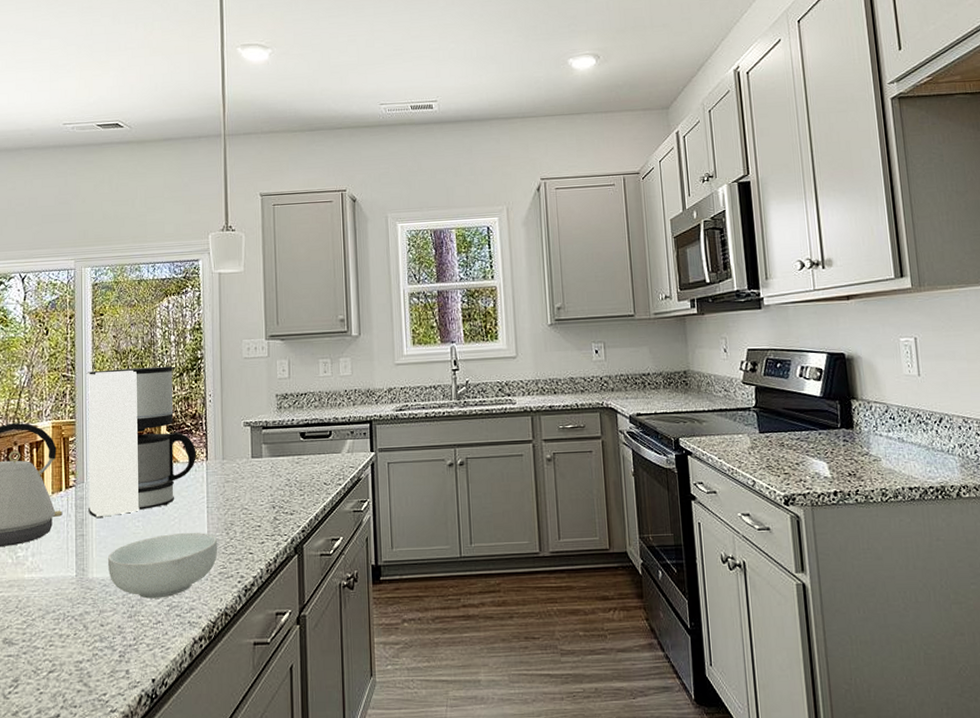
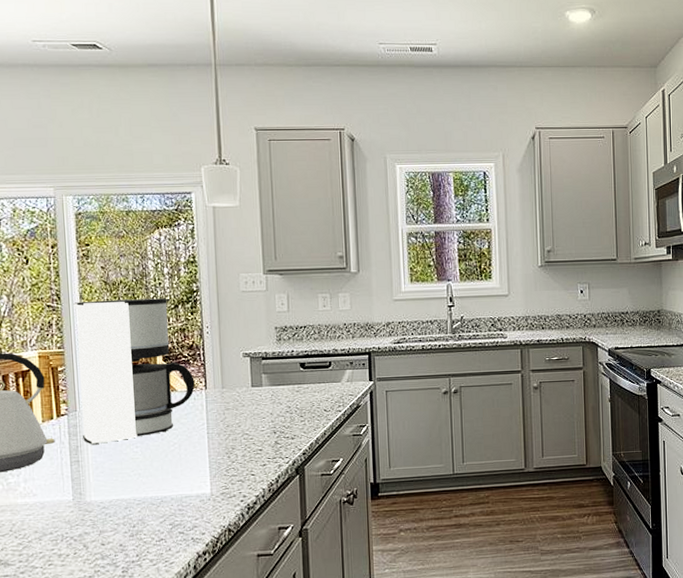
cereal bowl: present [107,533,218,599] -> none [105,457,220,519]

